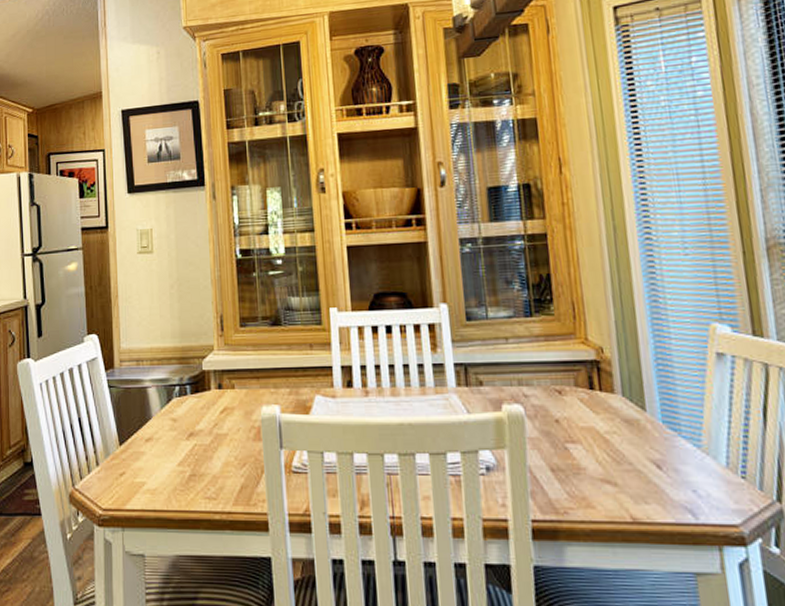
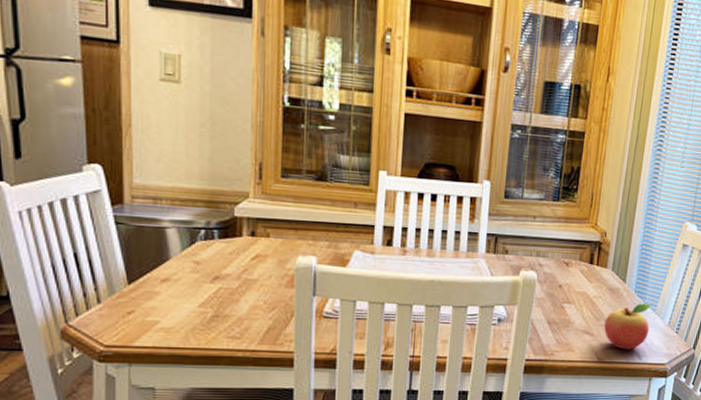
fruit: none [629,438,700,505] -> present [604,303,652,350]

